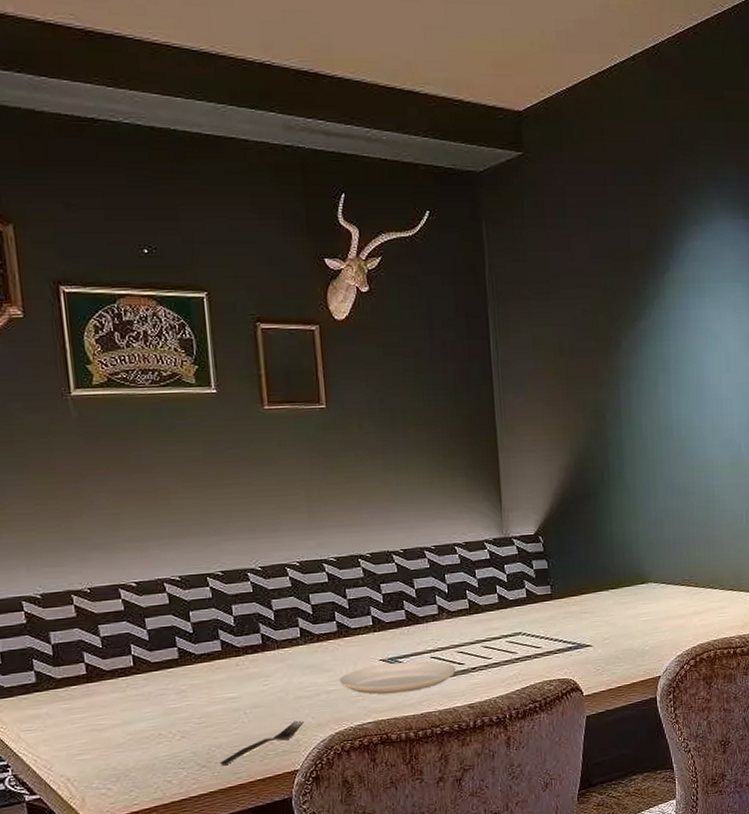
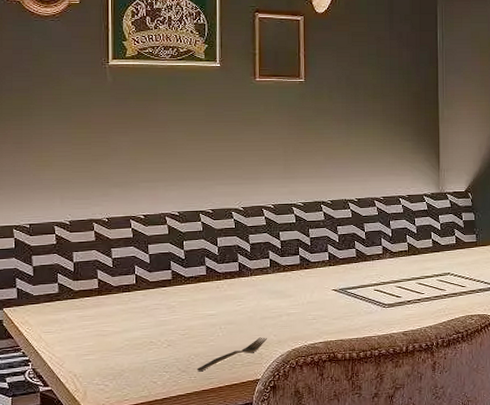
plate: present [339,661,456,694] -> none [298,292,394,319]

